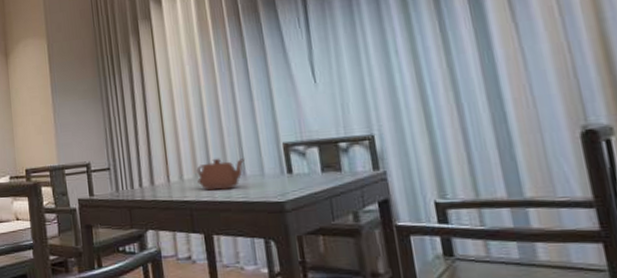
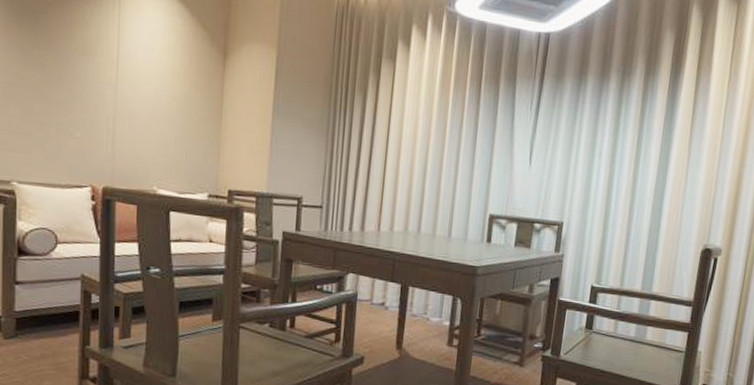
teapot: present [196,158,246,191] -> none [406,216,454,248]

